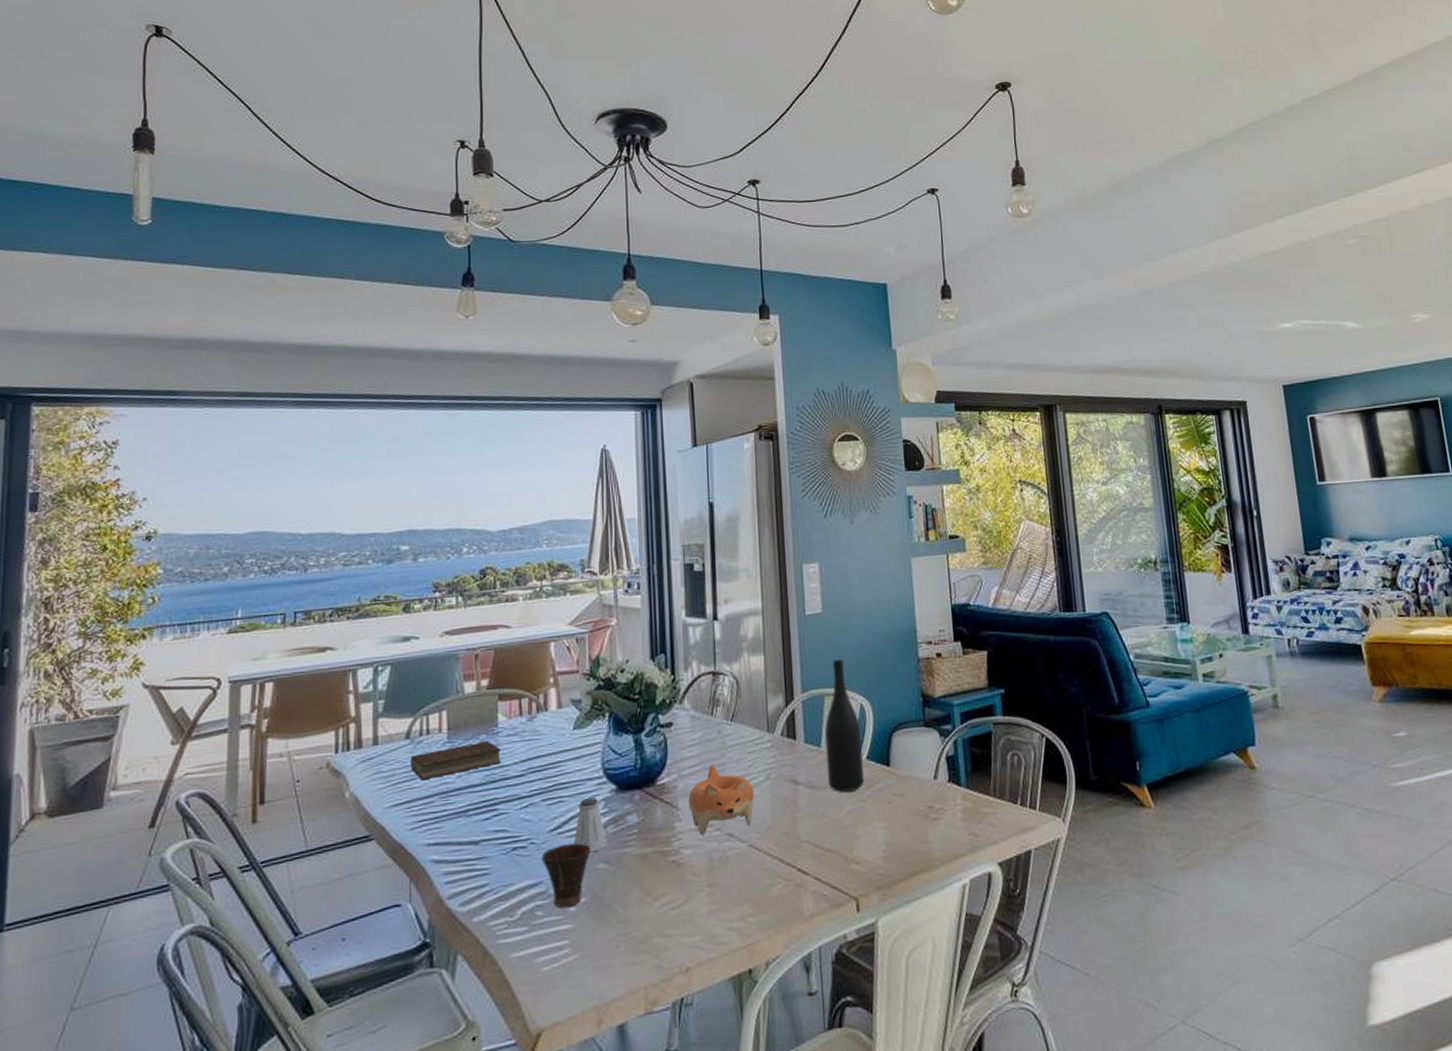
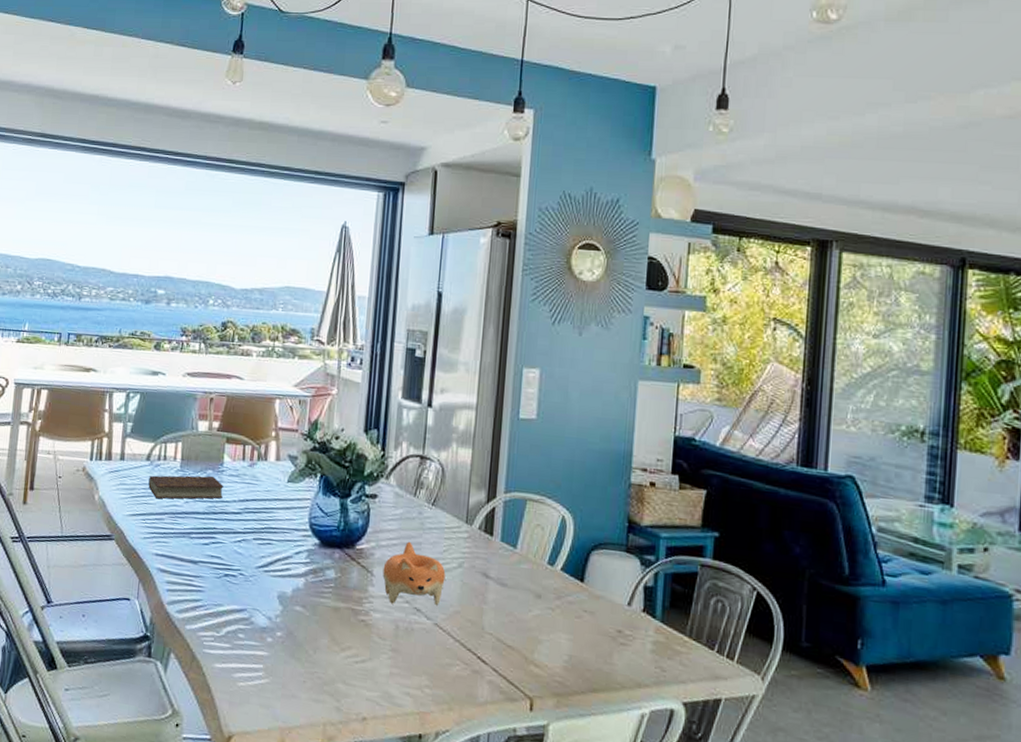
cup: present [541,842,591,908] -> none [247,581,291,638]
saltshaker: present [573,798,607,853] -> none [276,546,306,595]
wine bottle: present [825,659,864,792] -> none [519,468,559,598]

